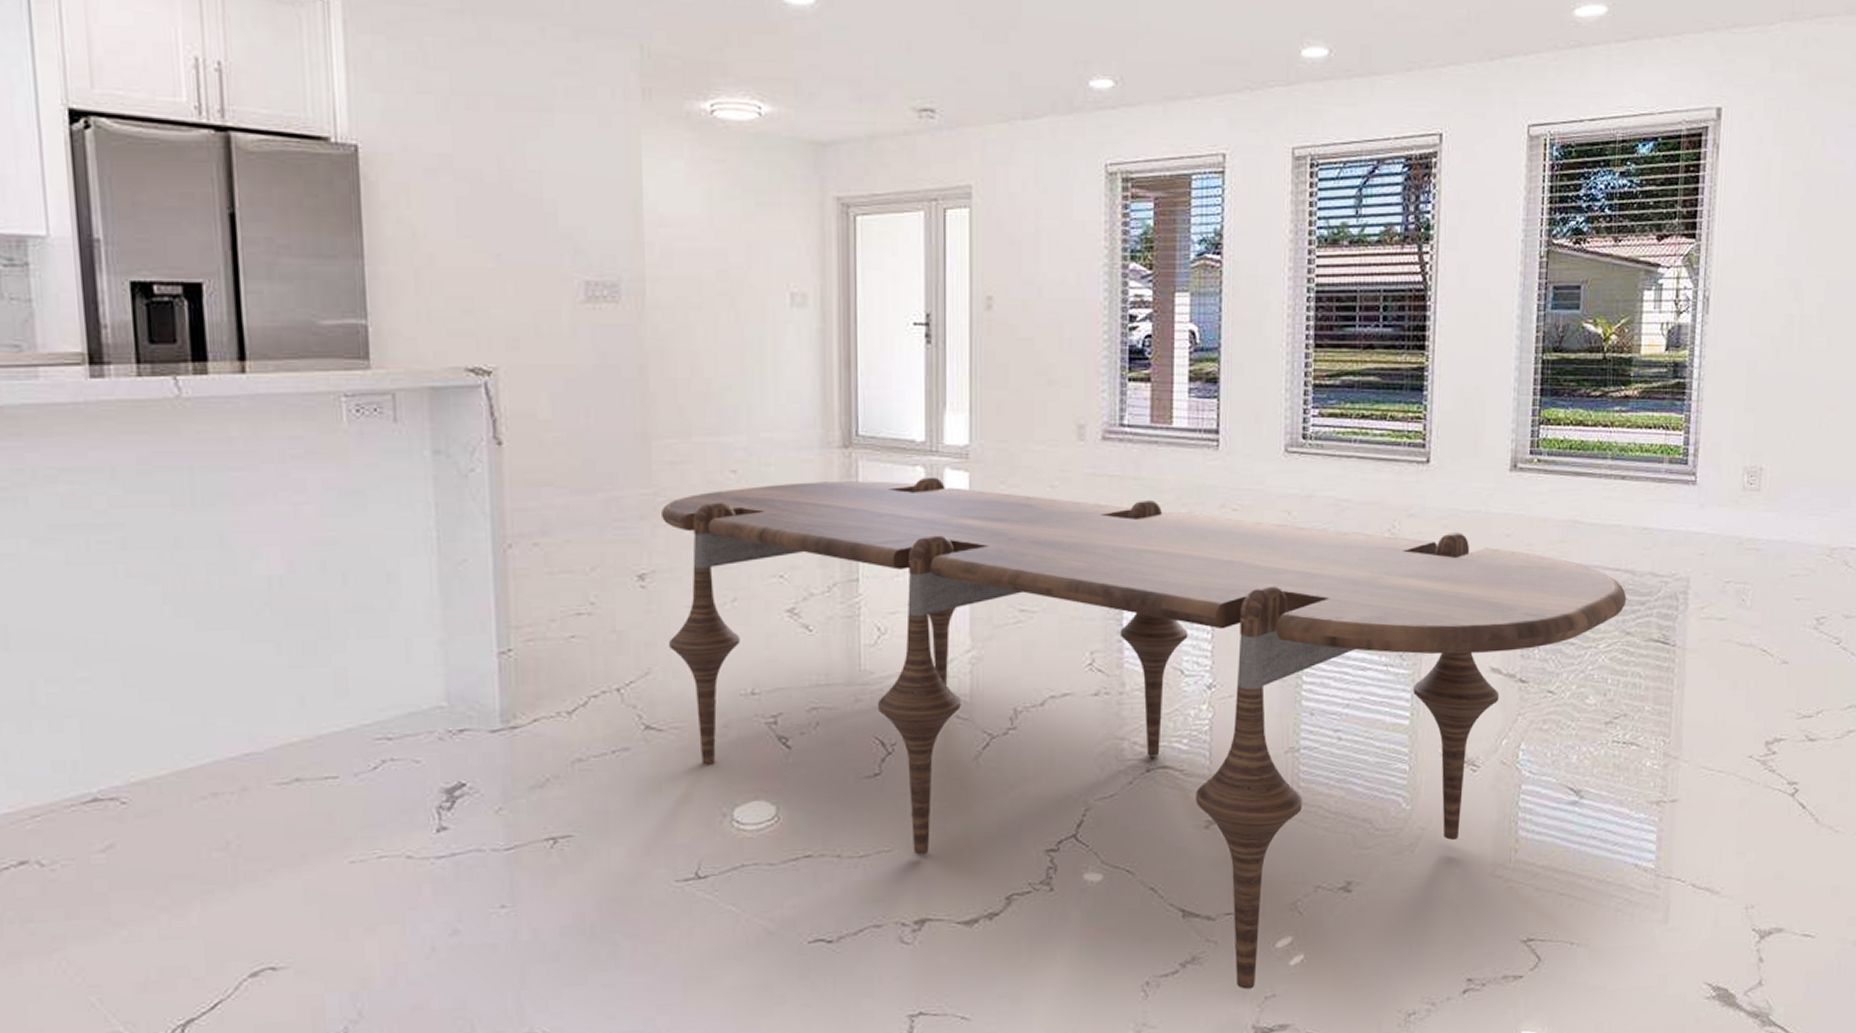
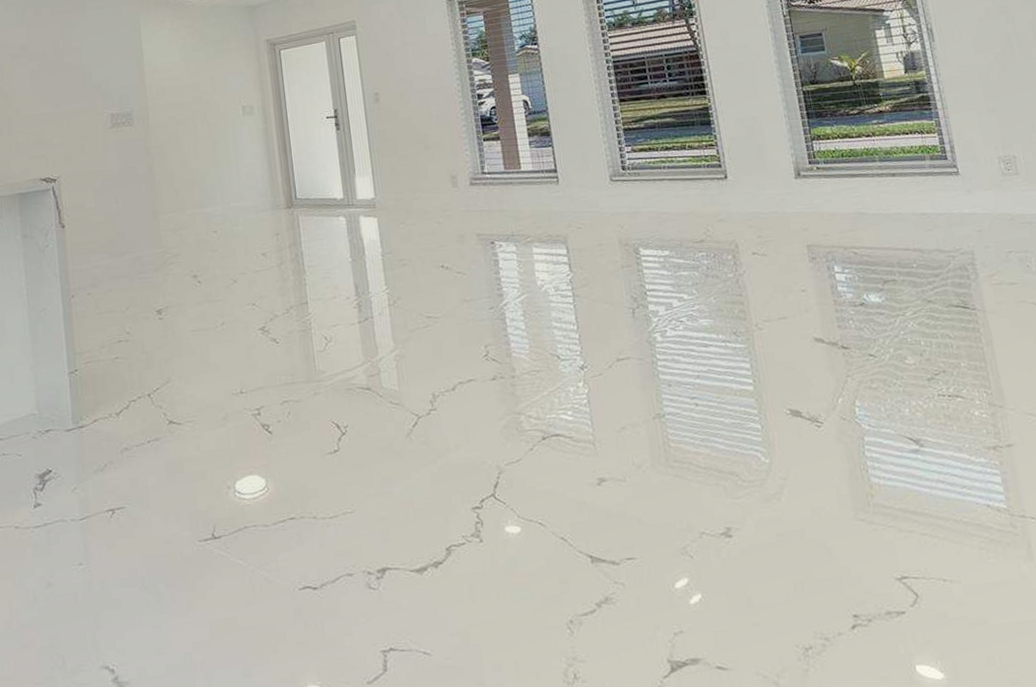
dining table: present [660,476,1627,989] -> none [168,223,922,626]

